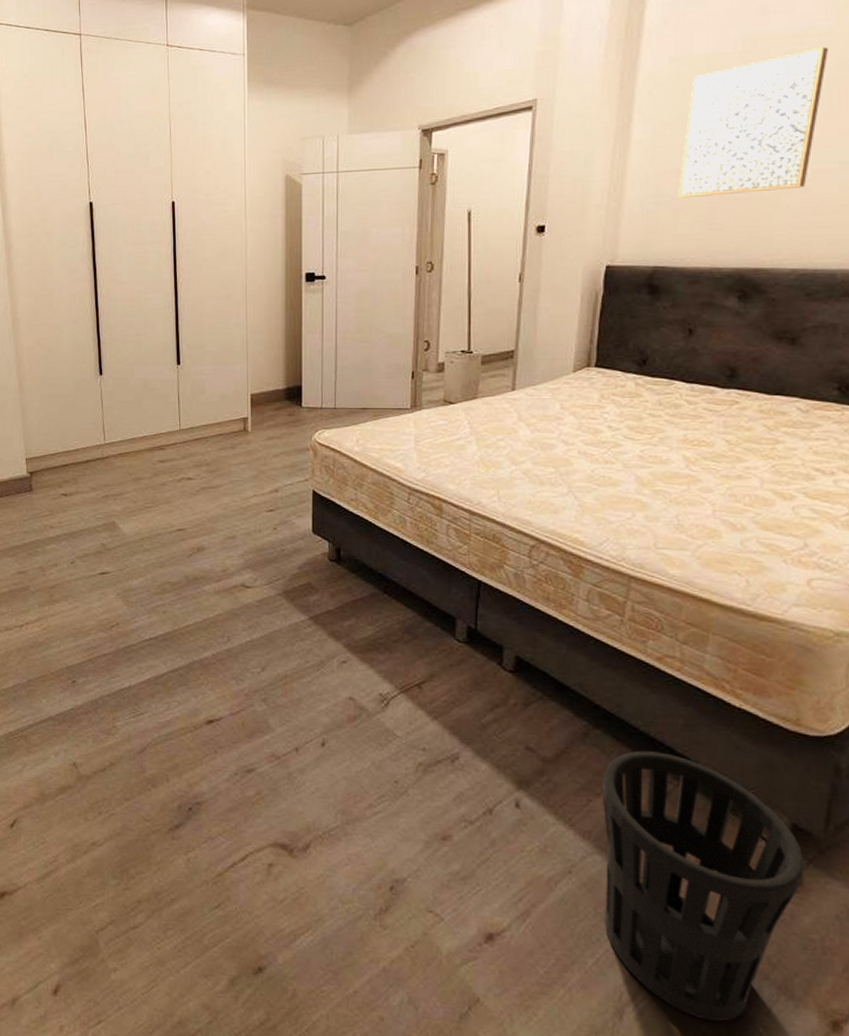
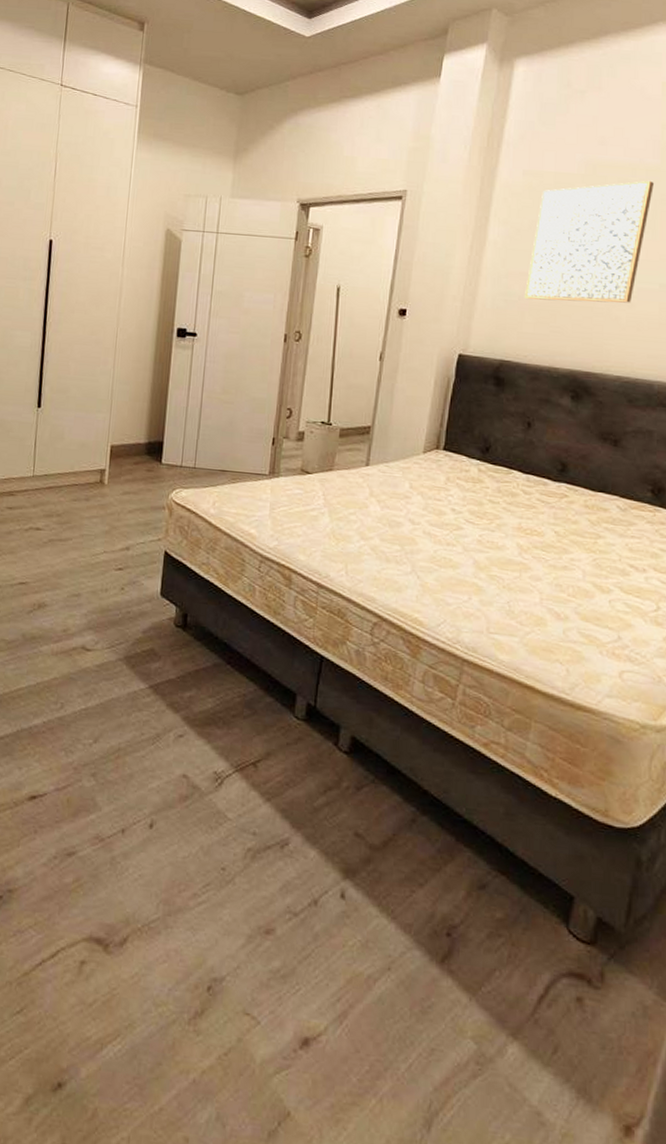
wastebasket: present [602,750,804,1022] -> none [419,839,606,1131]

